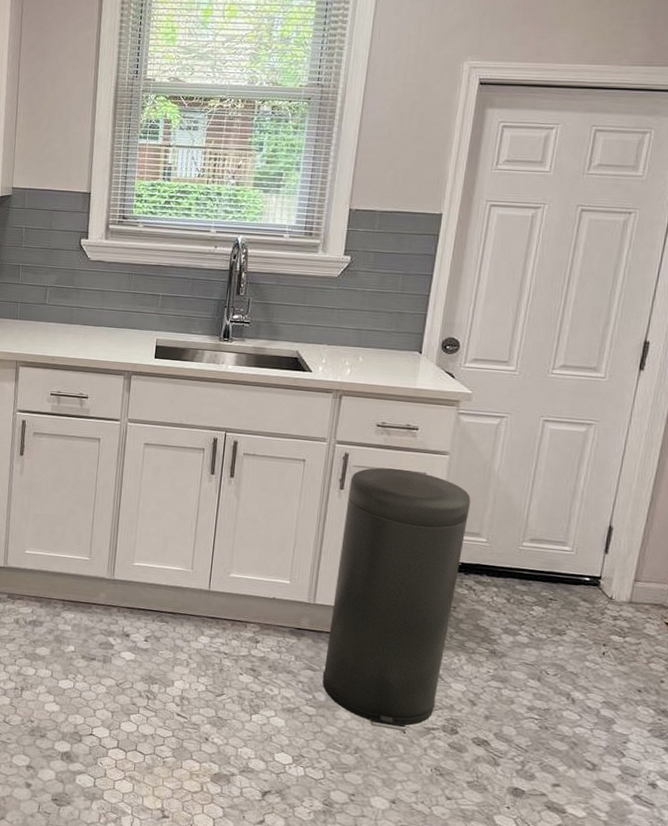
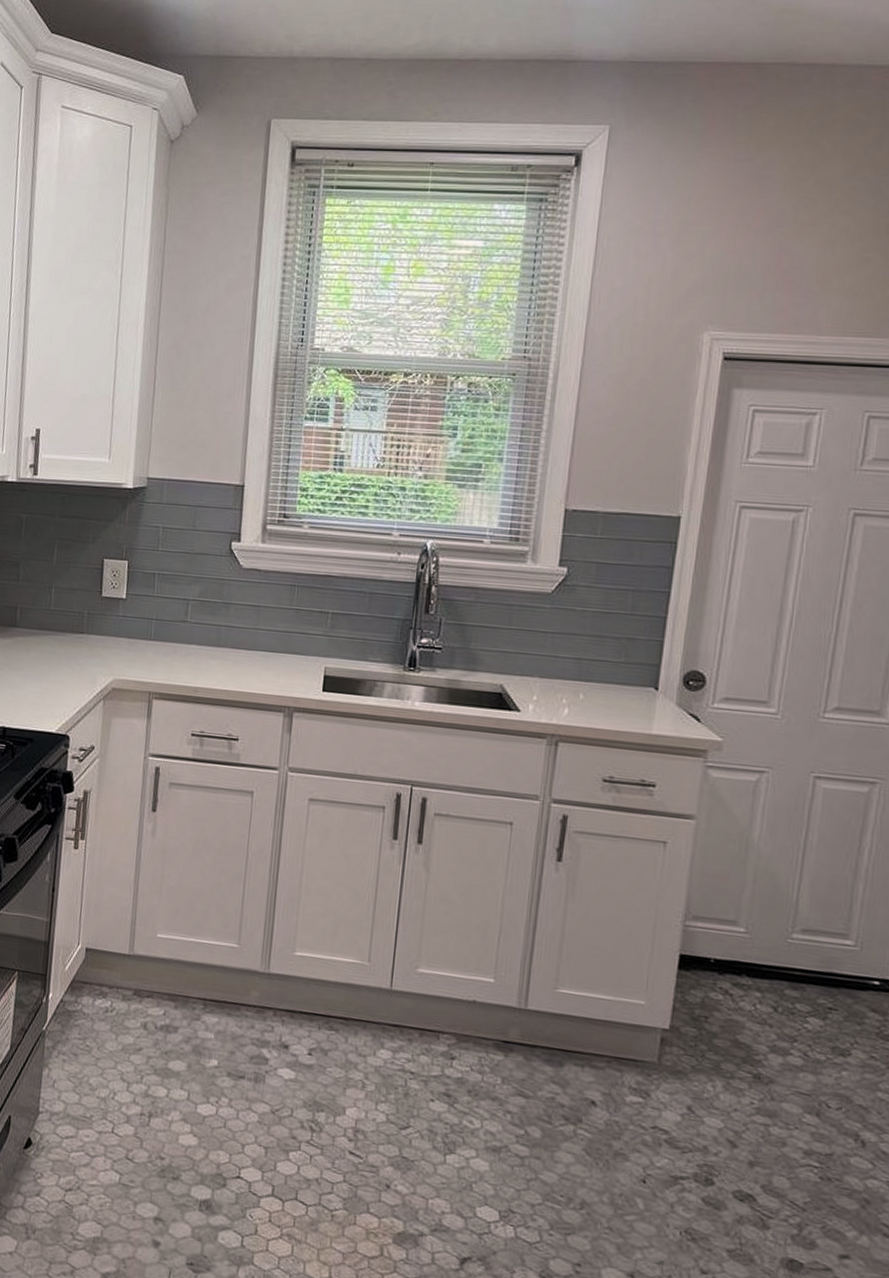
pedal bin: present [322,467,471,732] -> none [537,834,725,1181]

